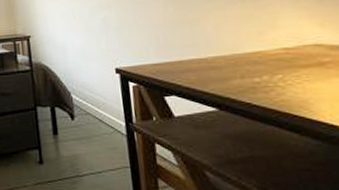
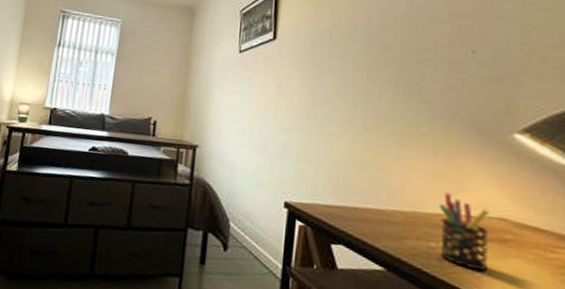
pen holder: none [254,31,314,94] -> present [438,192,490,271]

